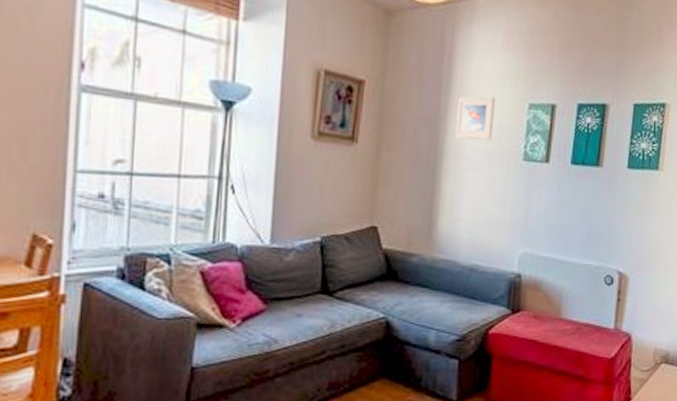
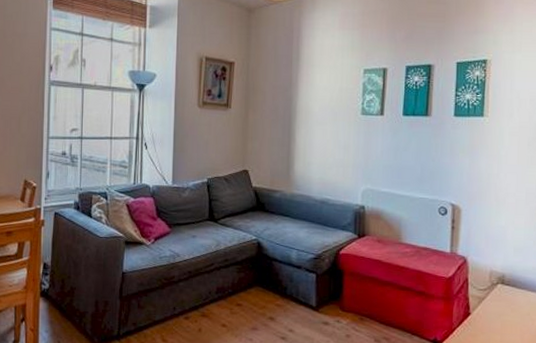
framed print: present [455,96,495,140] -> none [305,66,335,101]

